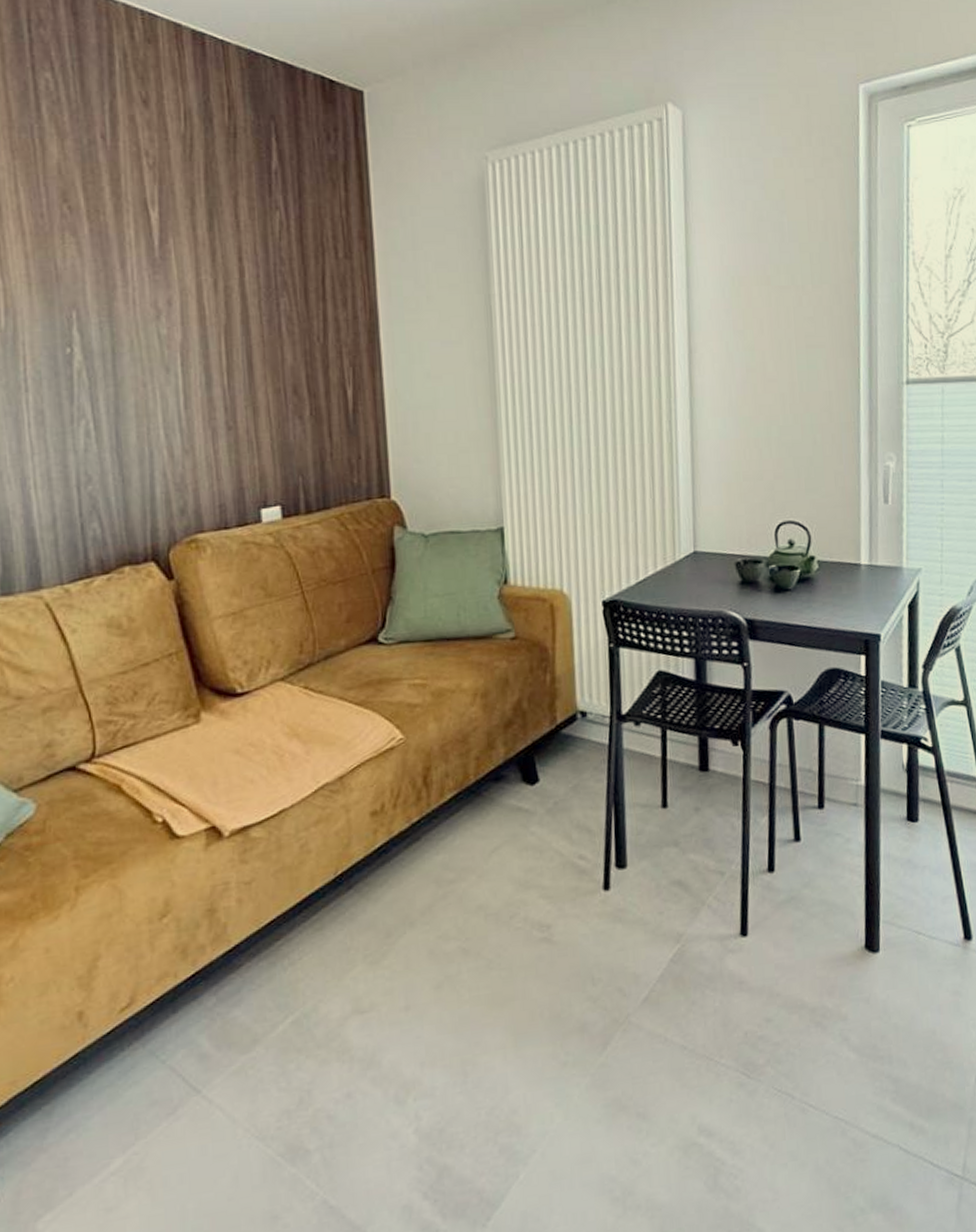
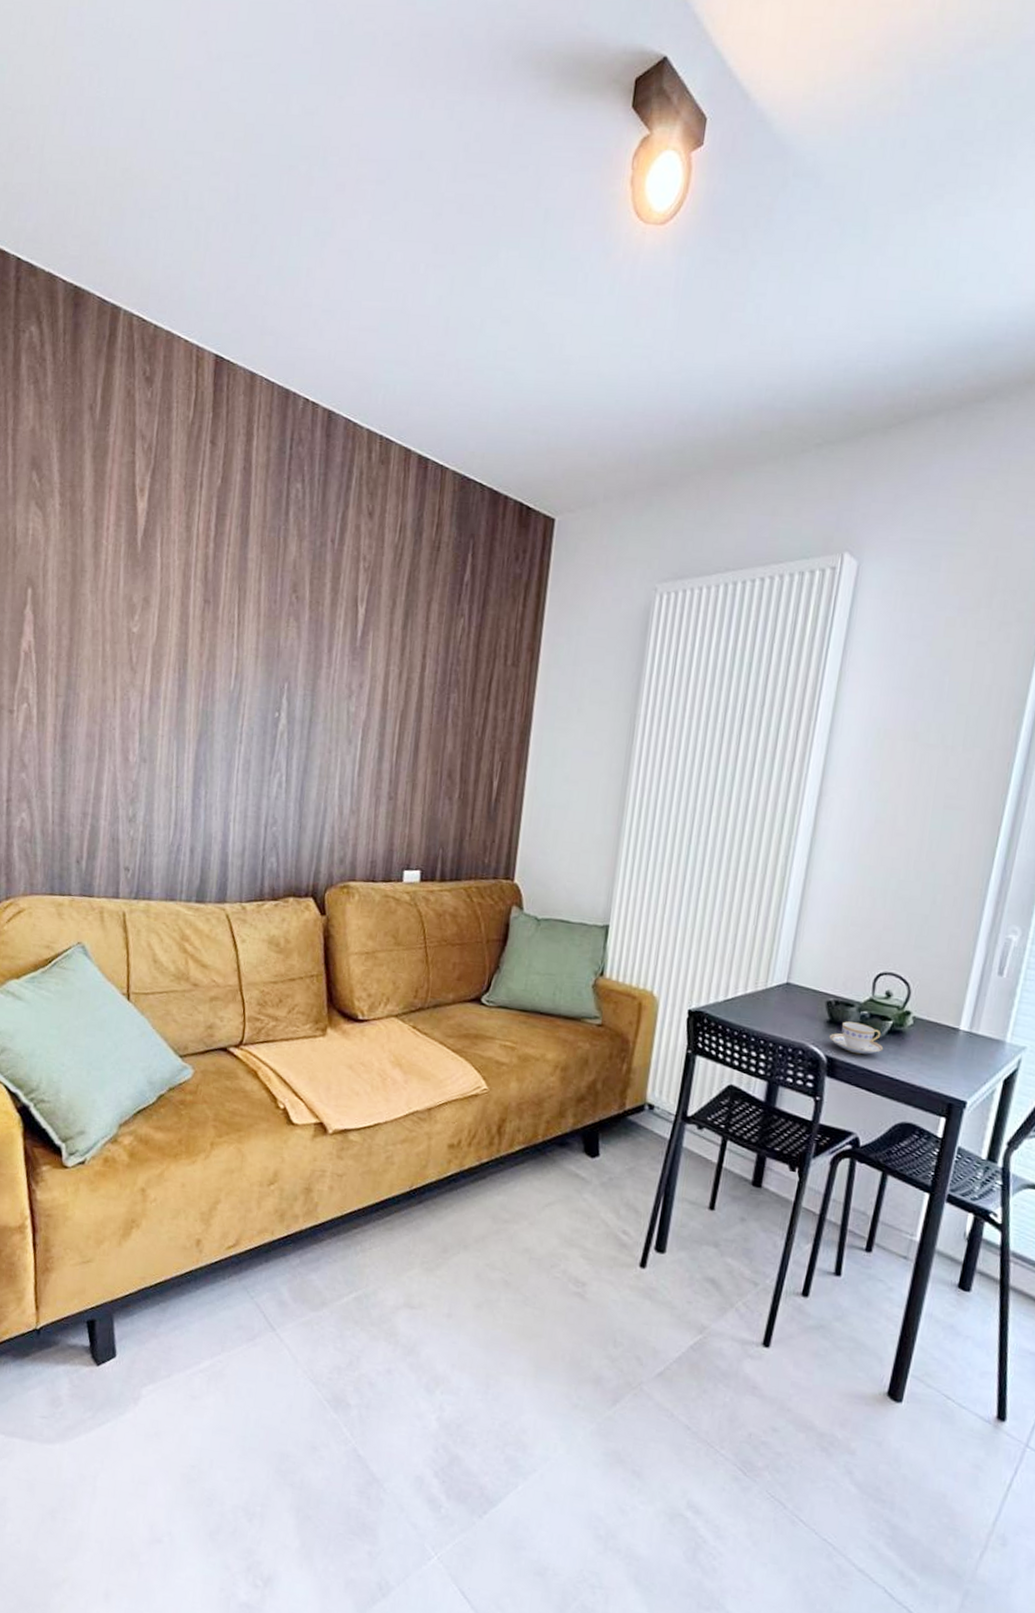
teacup: none [744,578,797,611] -> present [829,1021,884,1055]

